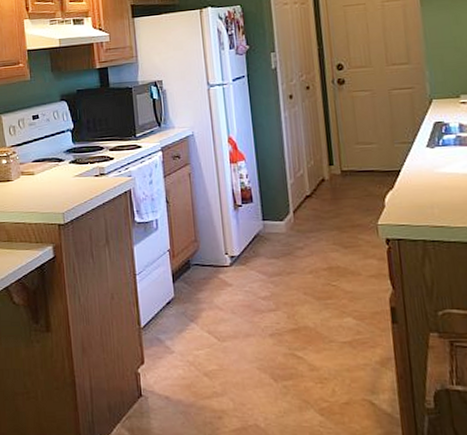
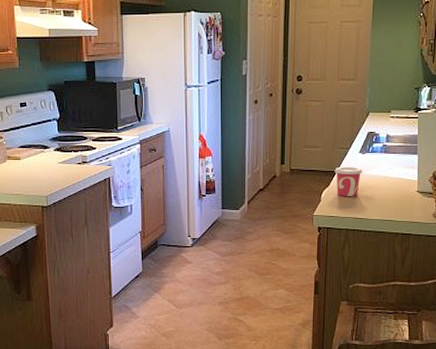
cup: none [397,163,434,200] -> present [334,166,362,196]

